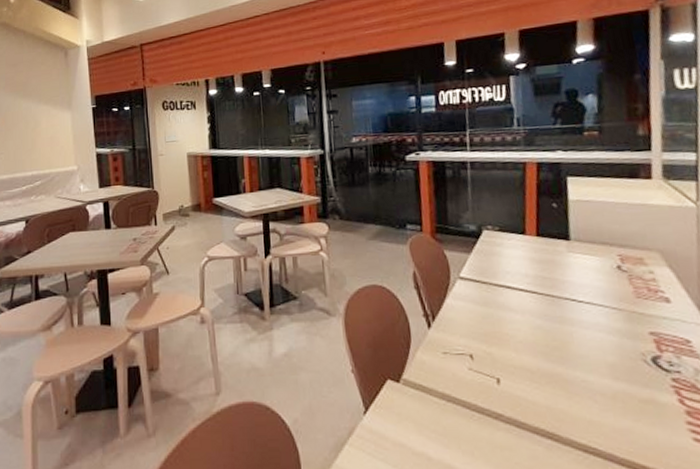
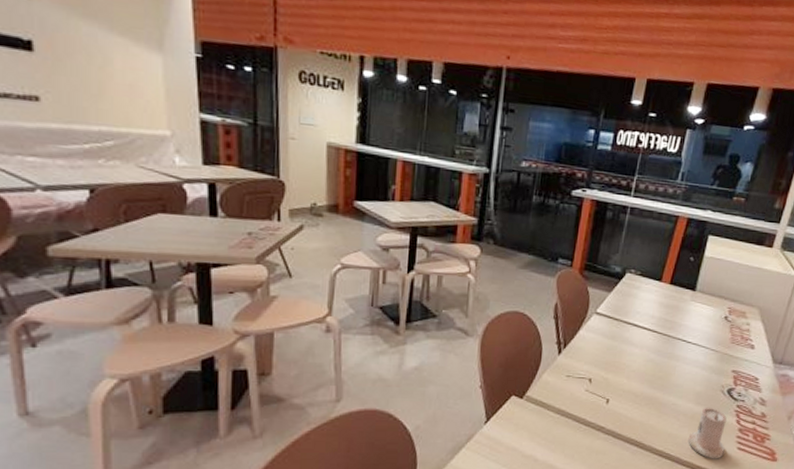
candle: none [616,382,676,456] -> present [688,407,727,459]

